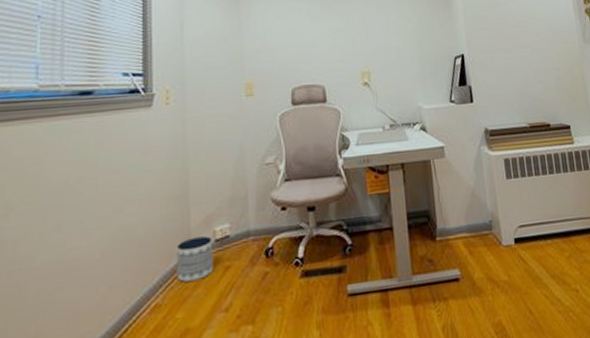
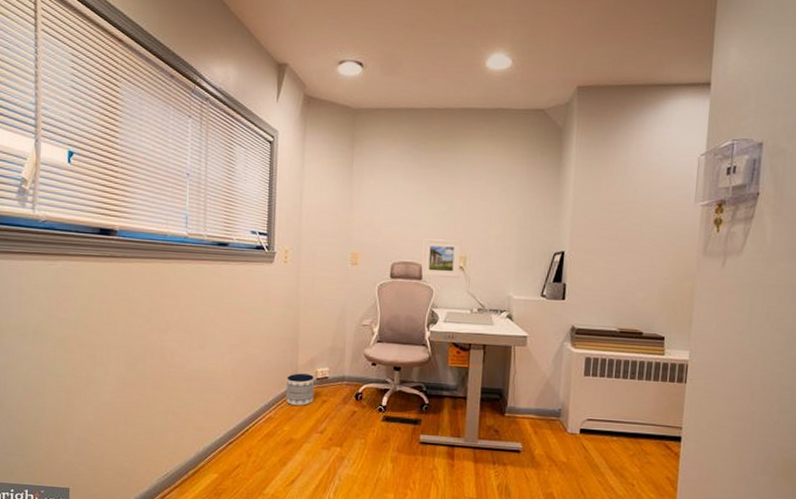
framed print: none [323,56,366,99] -> present [421,238,462,278]

